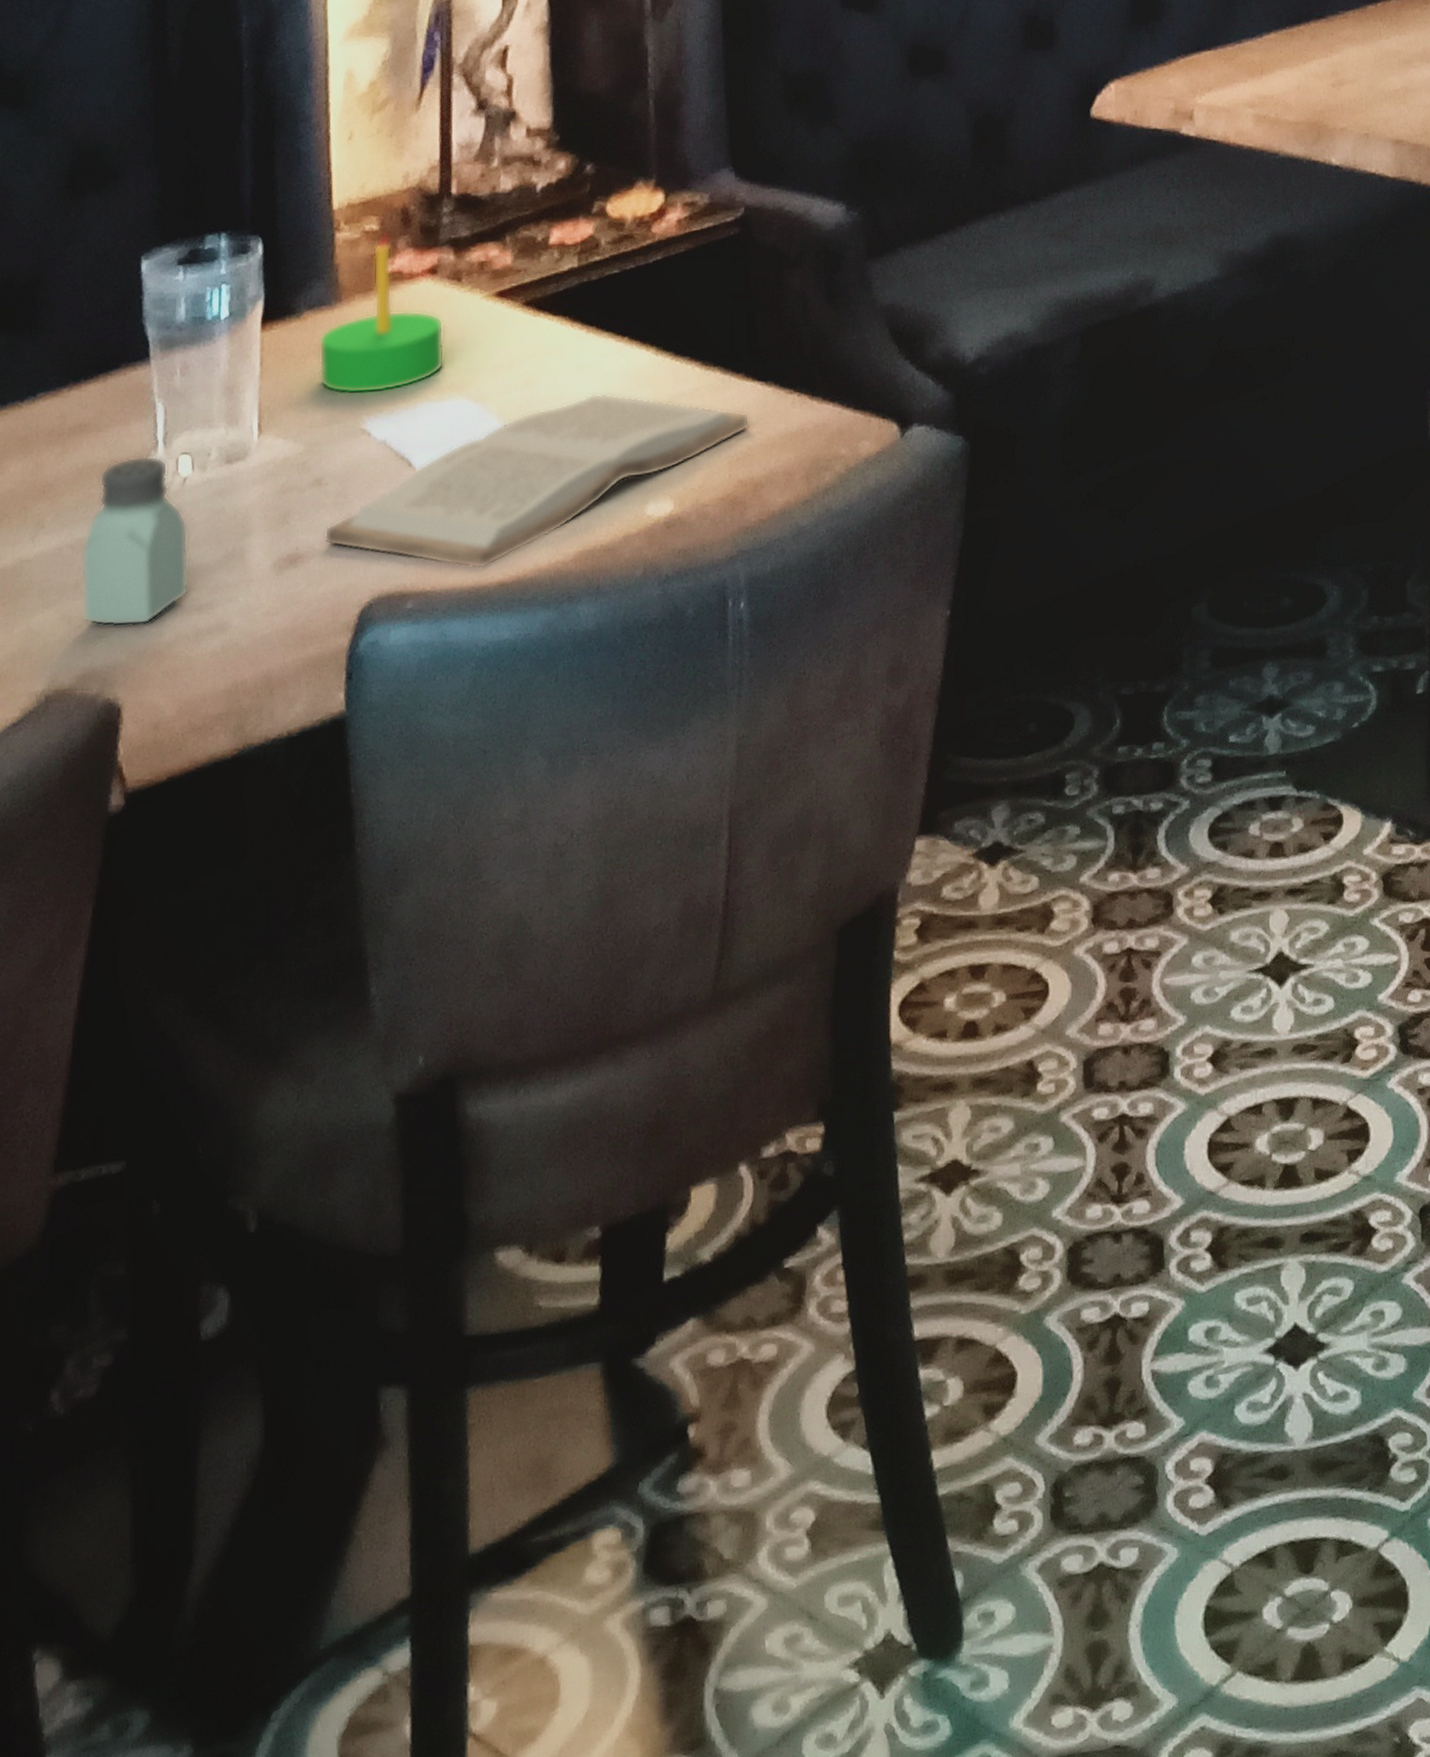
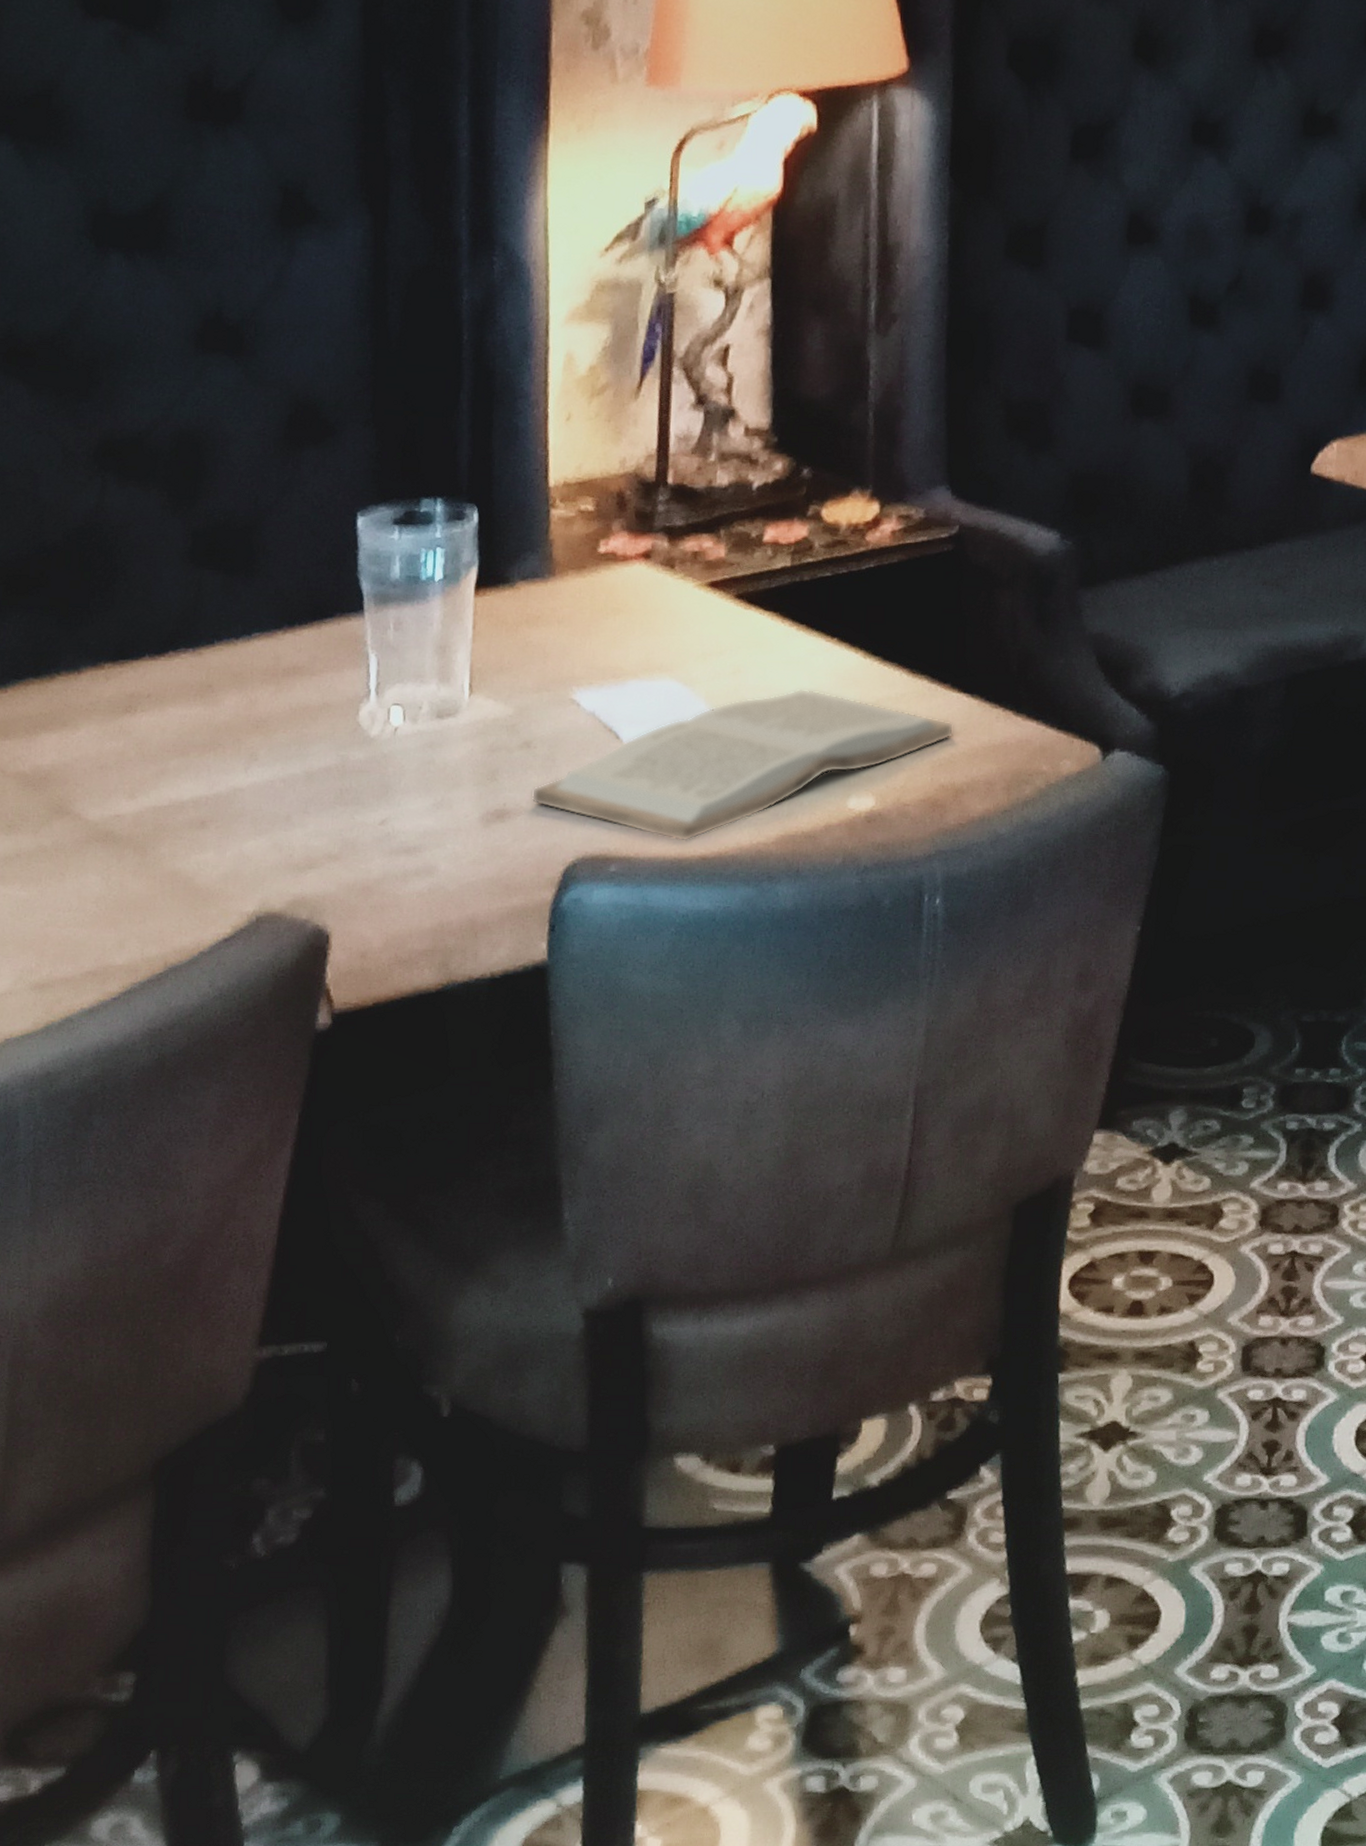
saltshaker: present [81,455,189,627] -> none [293,702,399,860]
candle: present [319,233,445,394] -> none [531,514,656,666]

